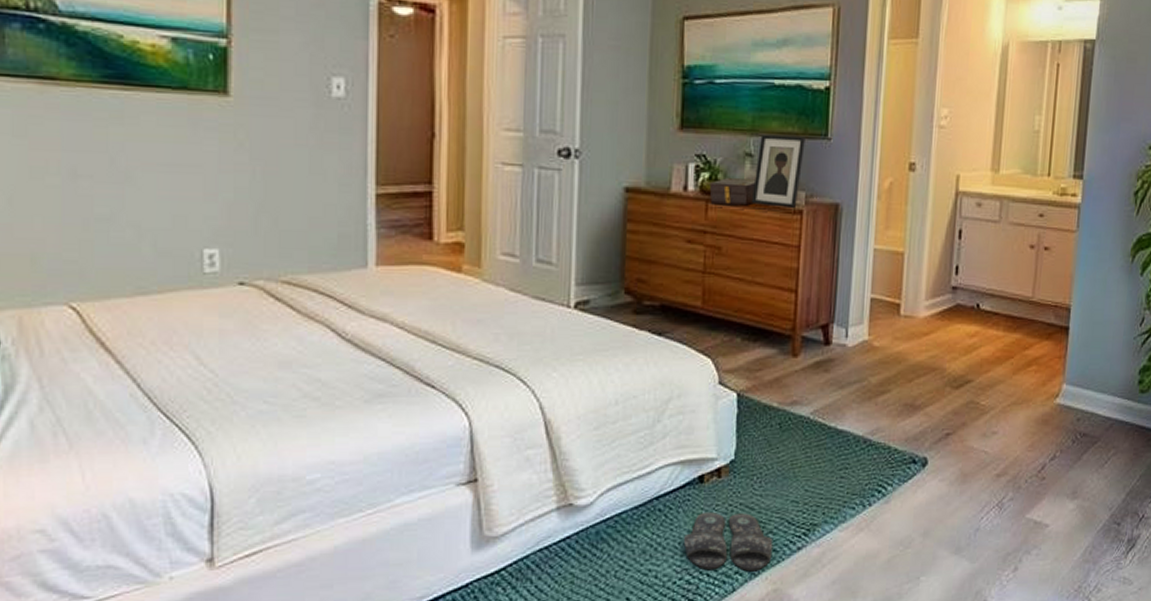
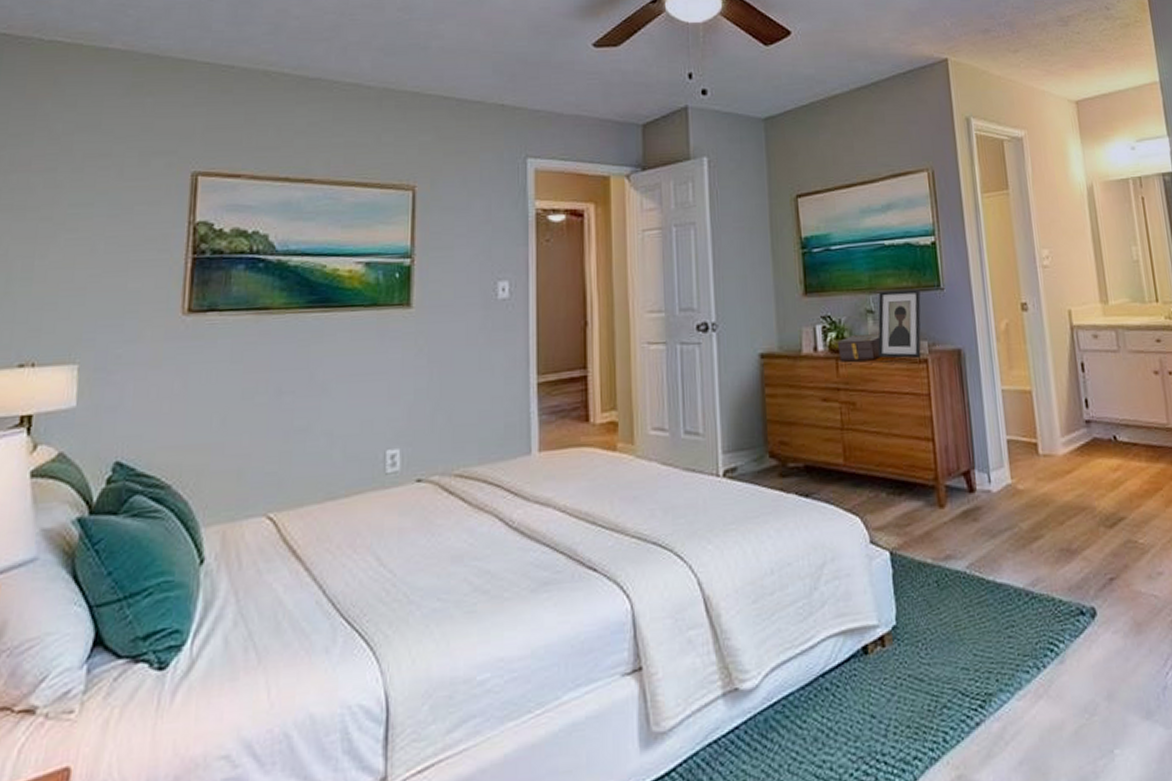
slippers: present [683,511,773,572] -> none [854,686,950,758]

